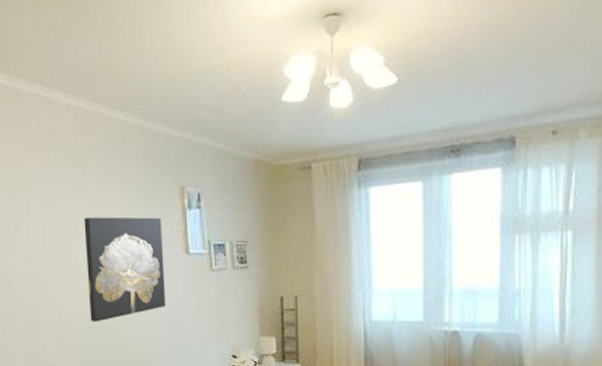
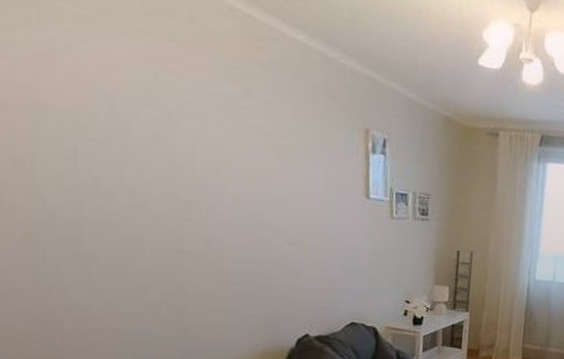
wall art: present [84,217,166,322] -> none [247,142,342,257]

